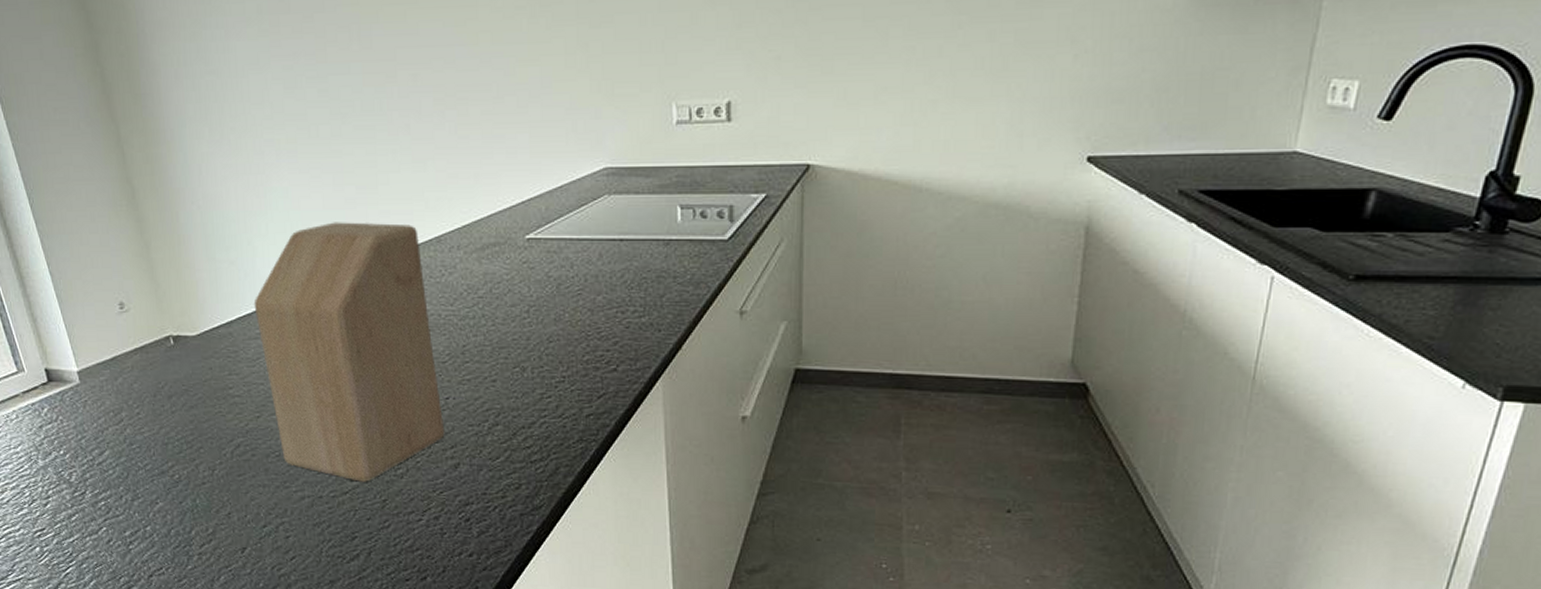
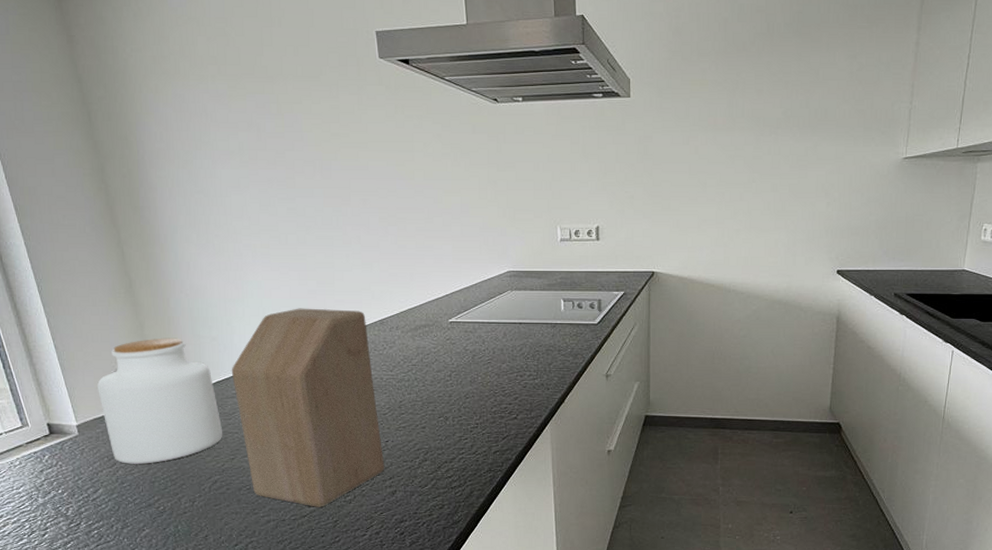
jar: none [99,262,246,421] -> present [97,338,223,464]

